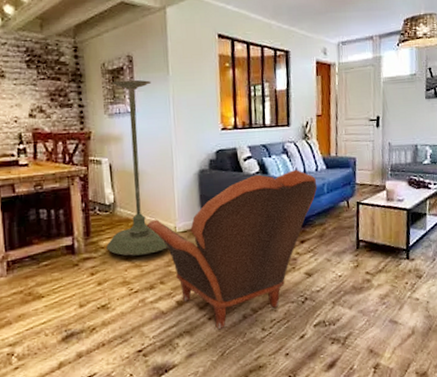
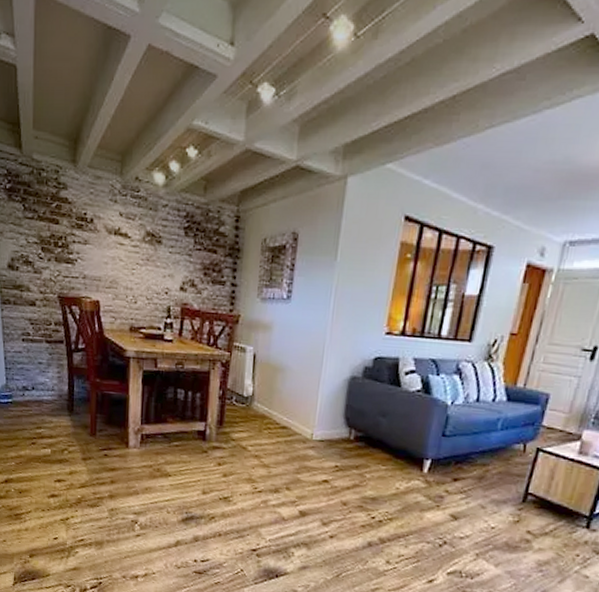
plant stand: present [106,79,168,256] -> none [237,260,315,457]
armchair: present [147,170,318,330] -> none [283,393,490,551]

